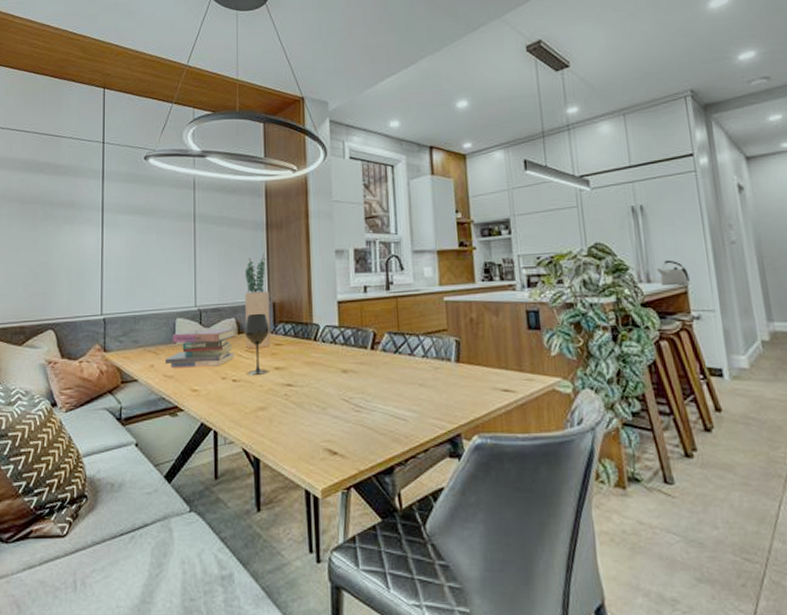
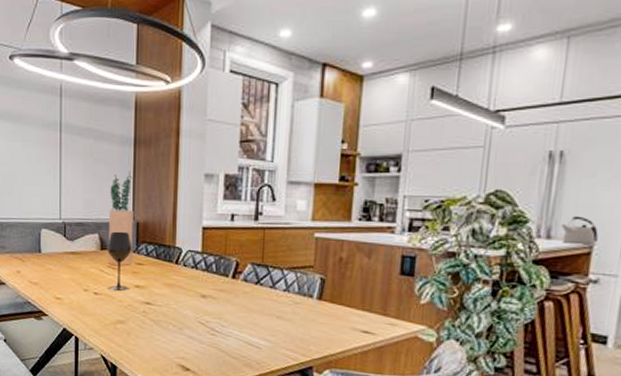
books: present [165,328,235,368] -> none [31,241,97,279]

